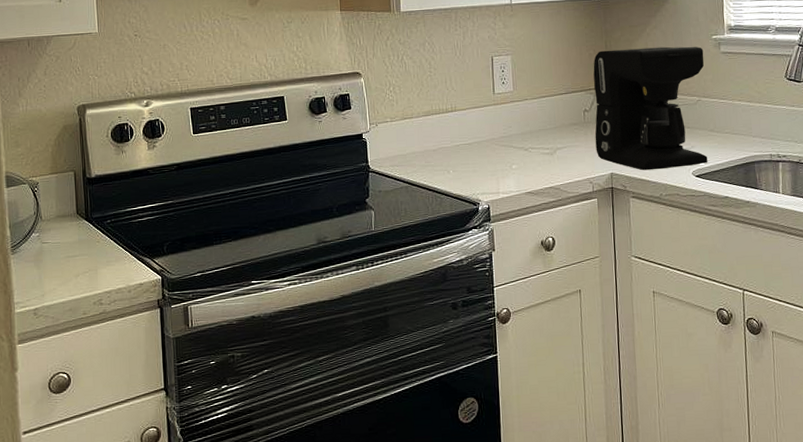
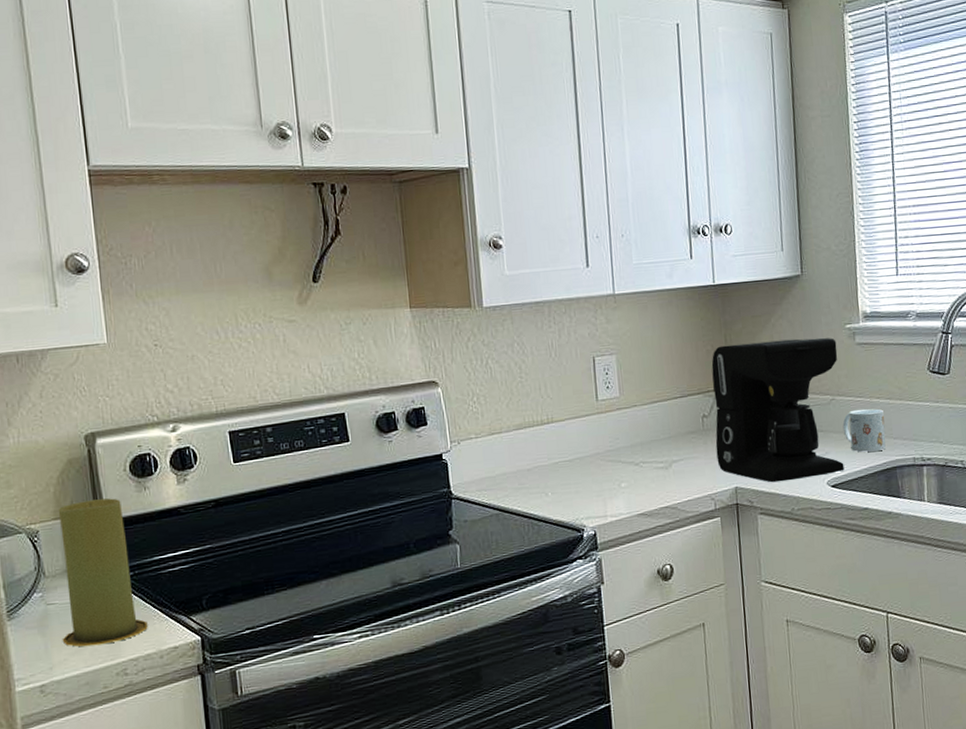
candle: none [52,159,120,280] -> present [58,498,148,647]
mug: none [707,109,746,148] -> present [842,408,886,452]

